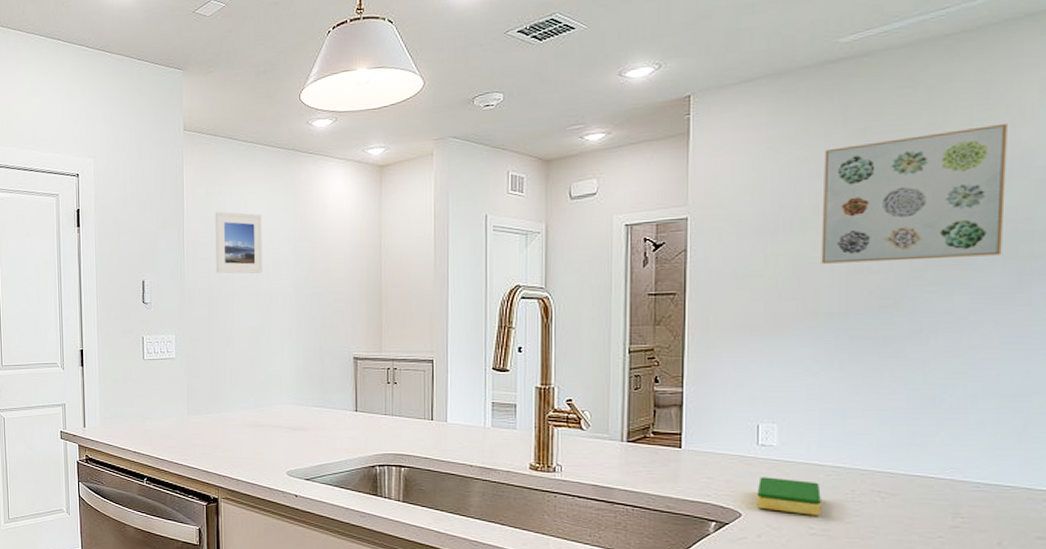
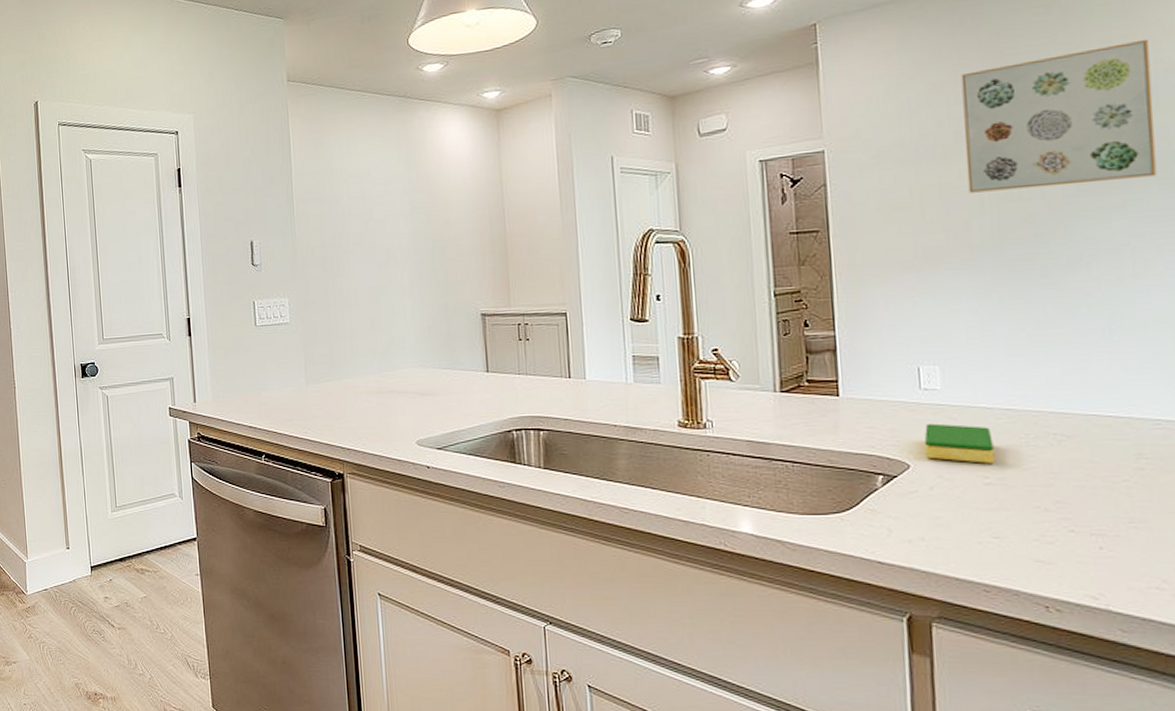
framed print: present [215,211,263,274] -> none [325,164,379,230]

